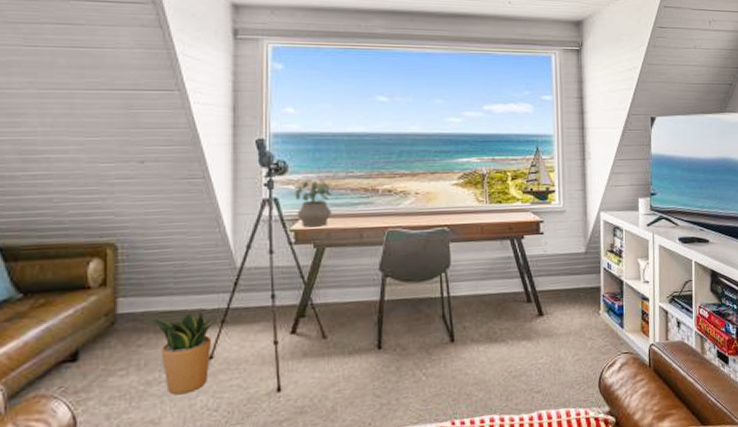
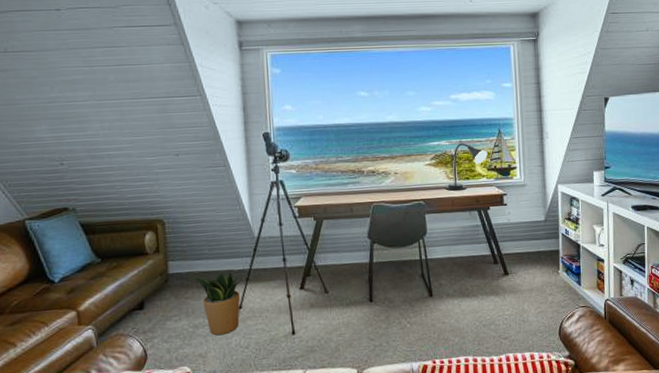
potted plant: present [295,180,332,227] -> none [296,165,327,204]
desk lamp: none [474,161,523,216] -> present [445,143,488,191]

